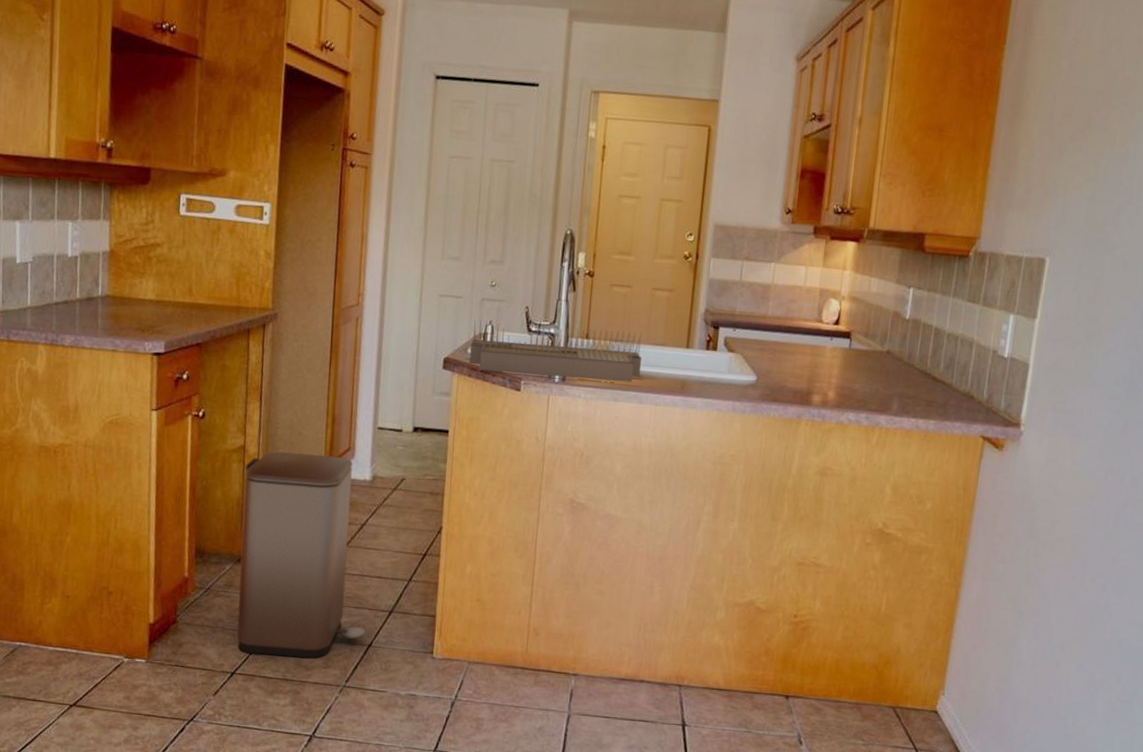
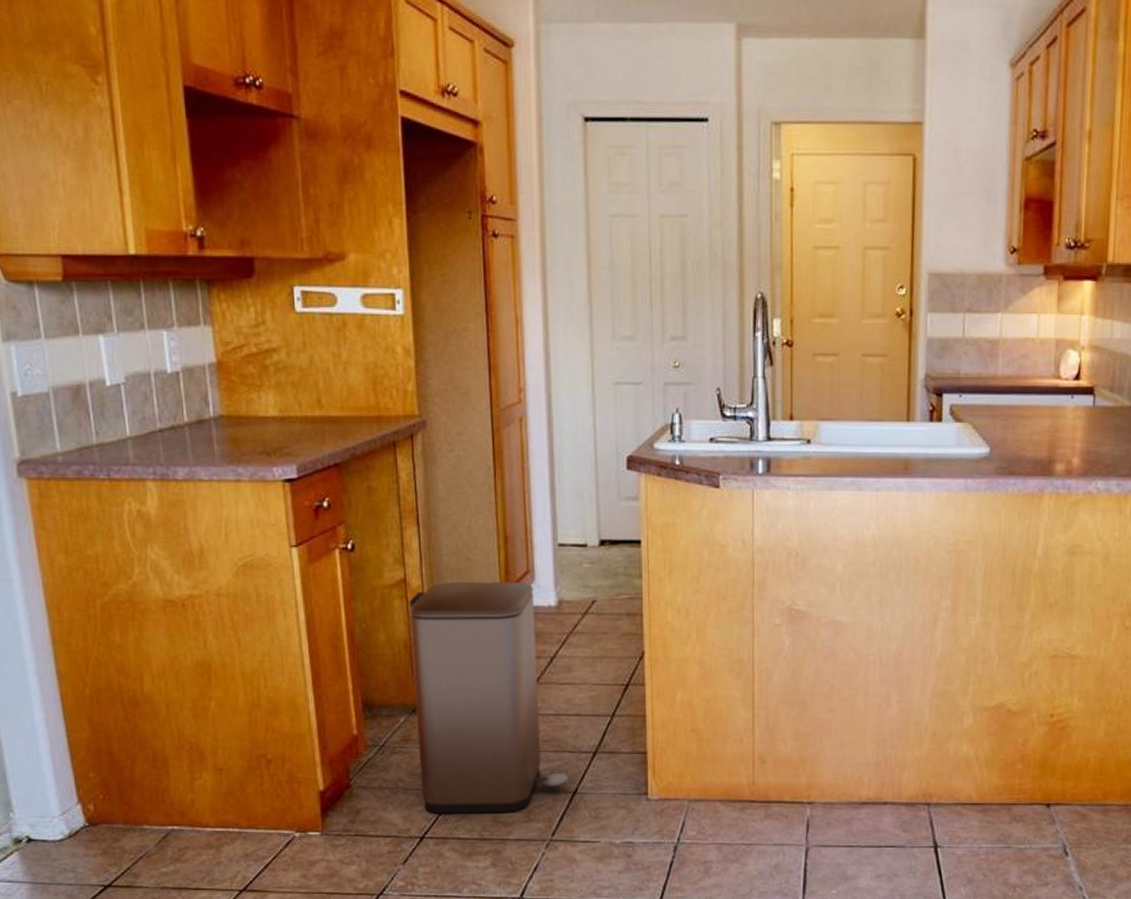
dish rack: present [469,319,642,383] -> none [656,407,857,468]

